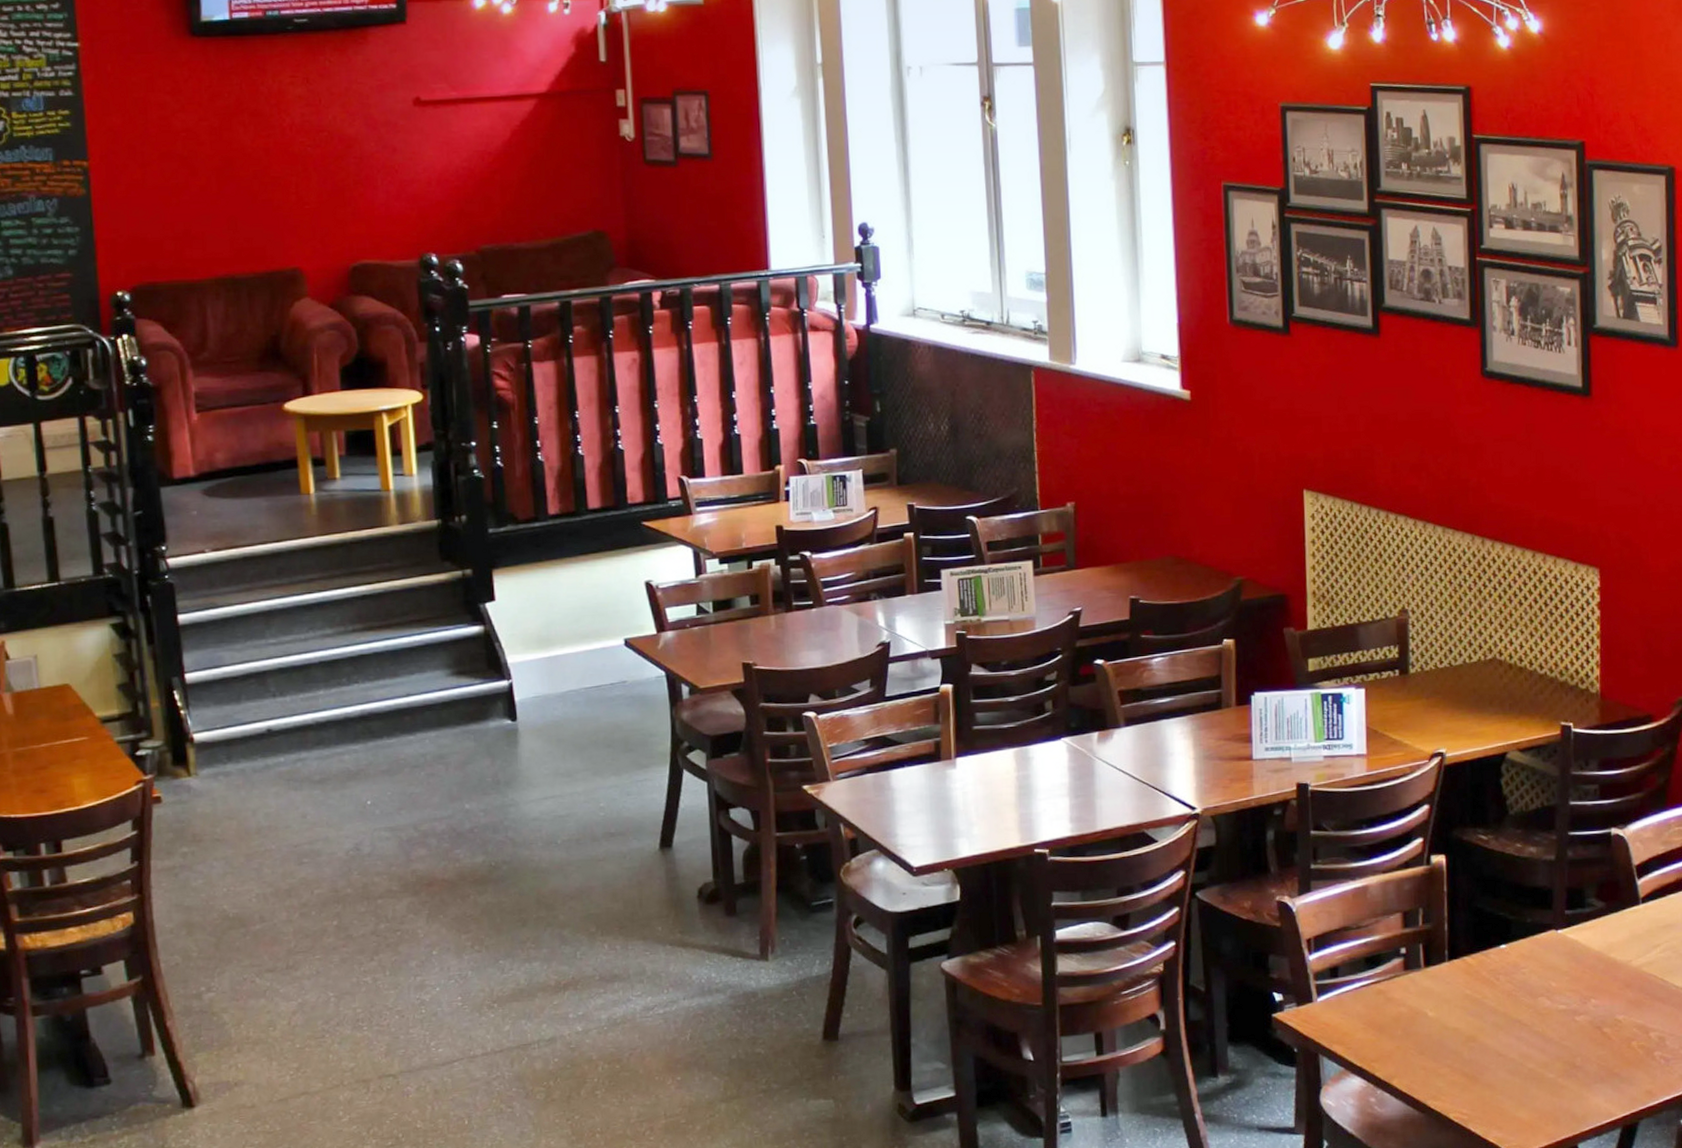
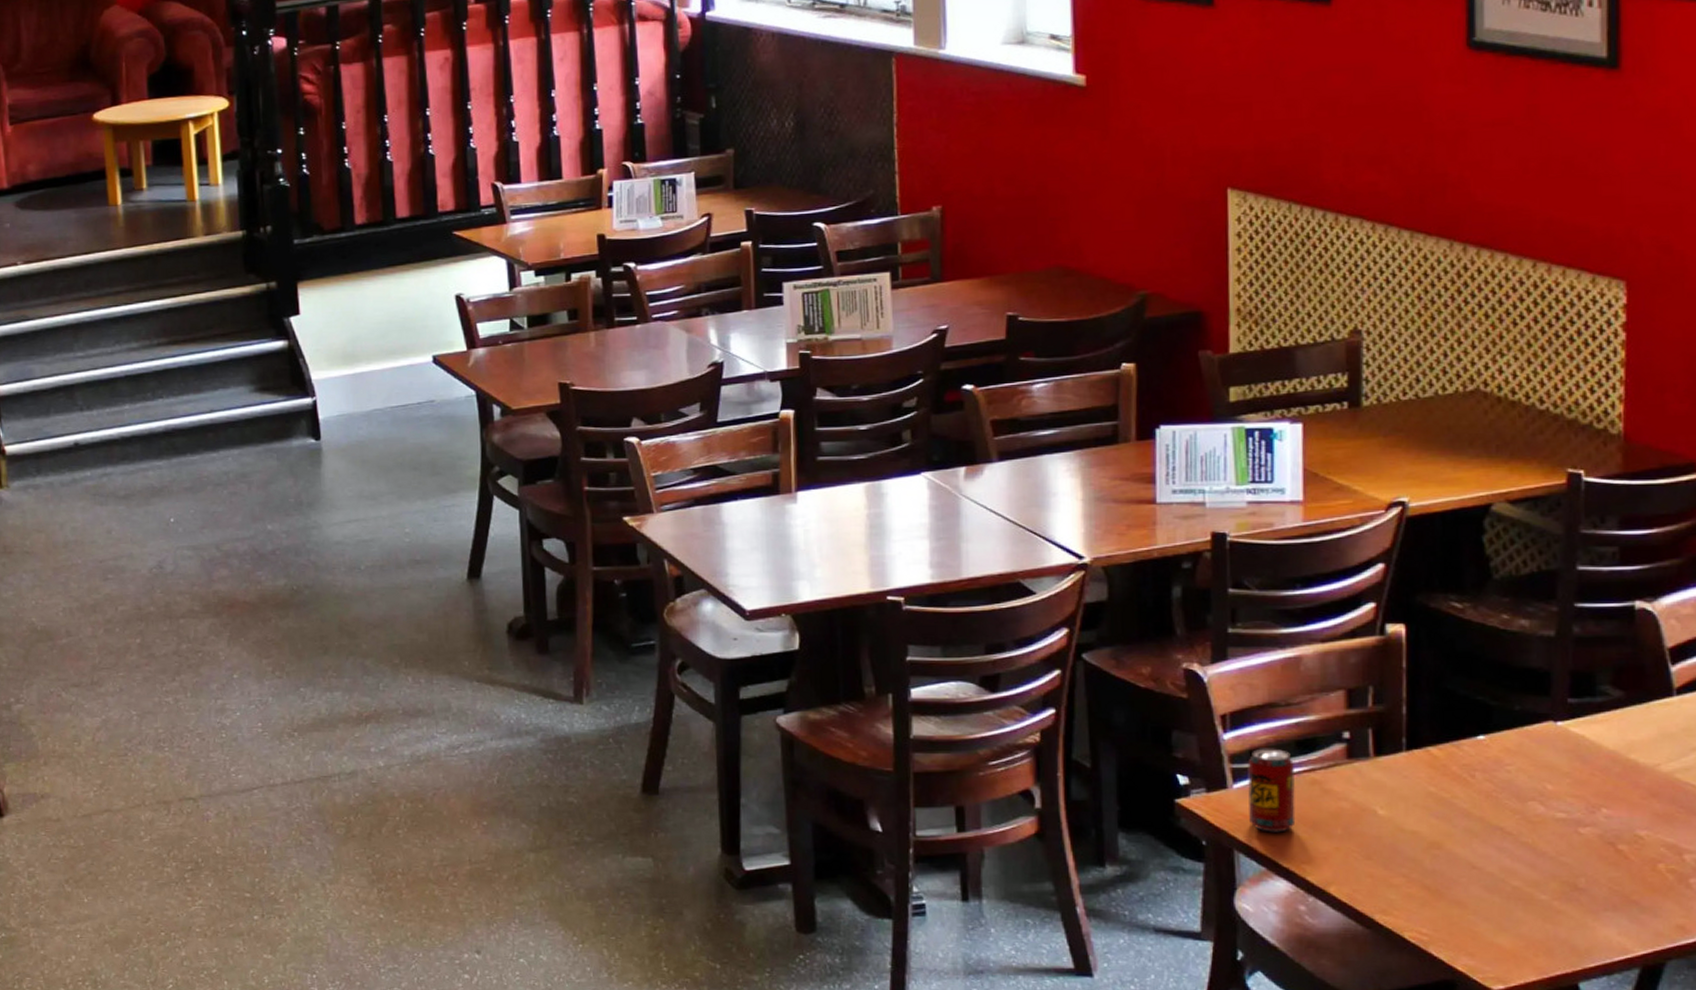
beverage can: none [1328,965,1366,1037] -> present [1247,748,1296,833]

